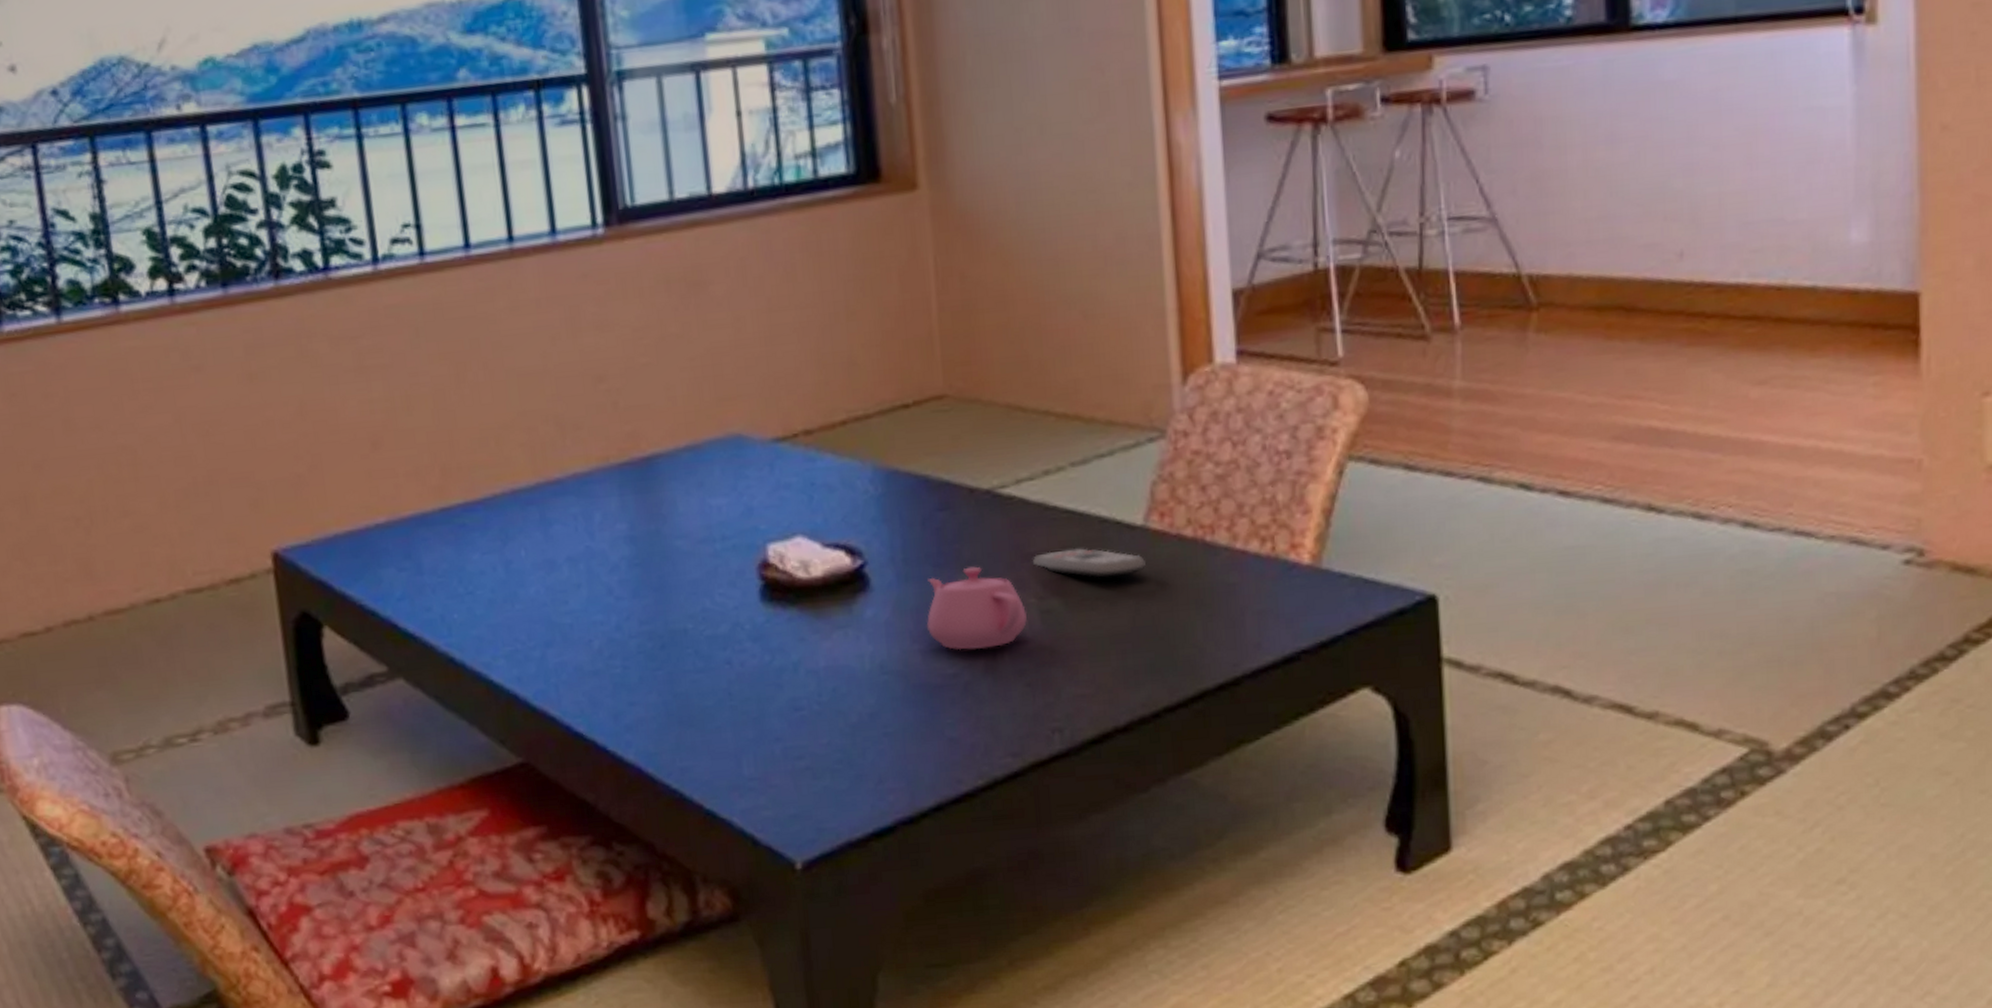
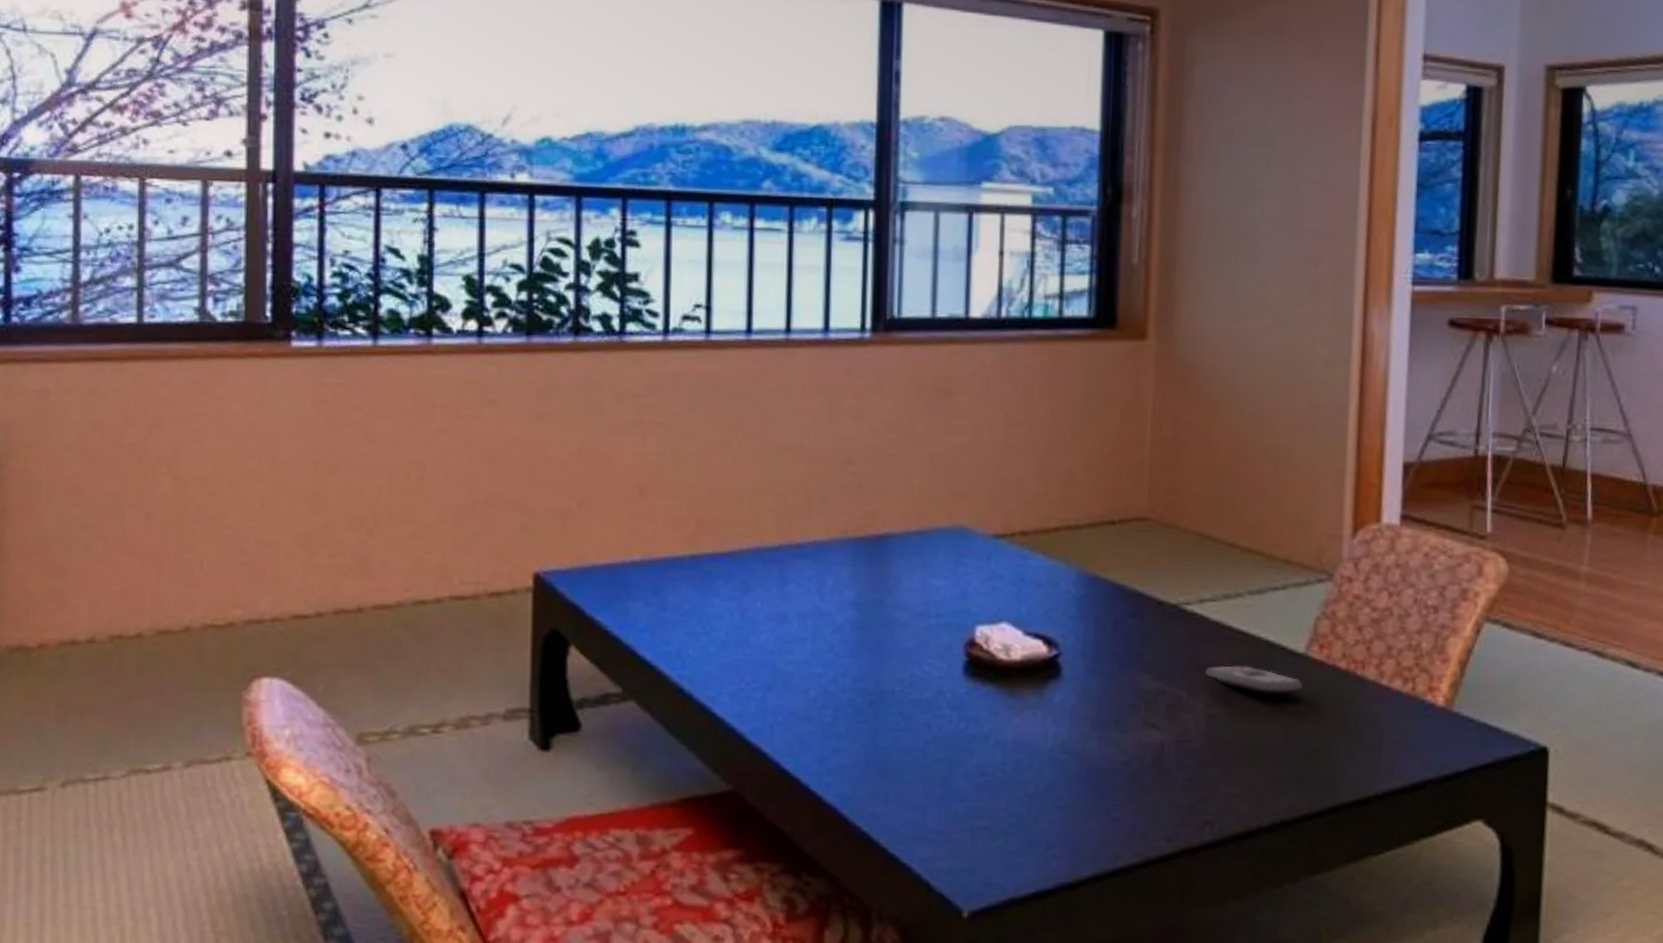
teapot: present [926,566,1027,650] -> none [1106,669,1194,743]

